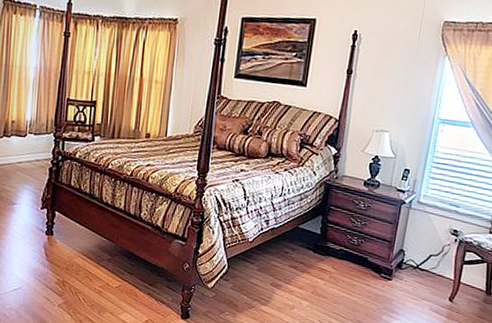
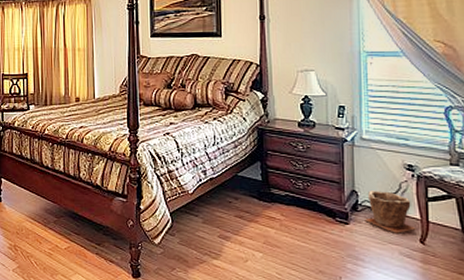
plant pot: none [406,251,449,291] -> present [365,191,416,234]

